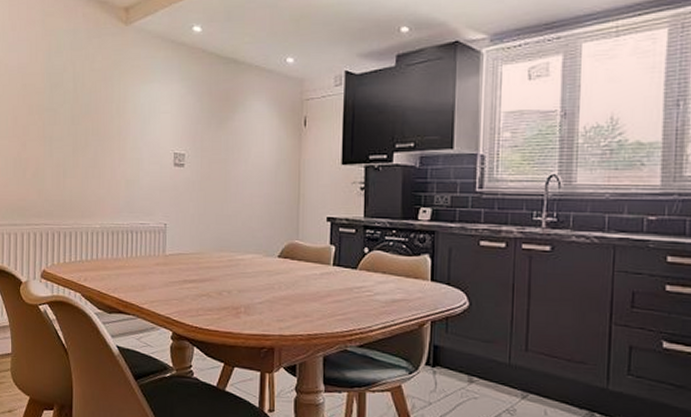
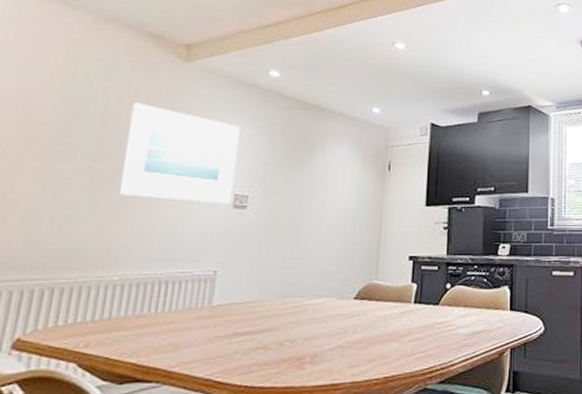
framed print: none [91,68,173,162] -> present [118,102,240,204]

